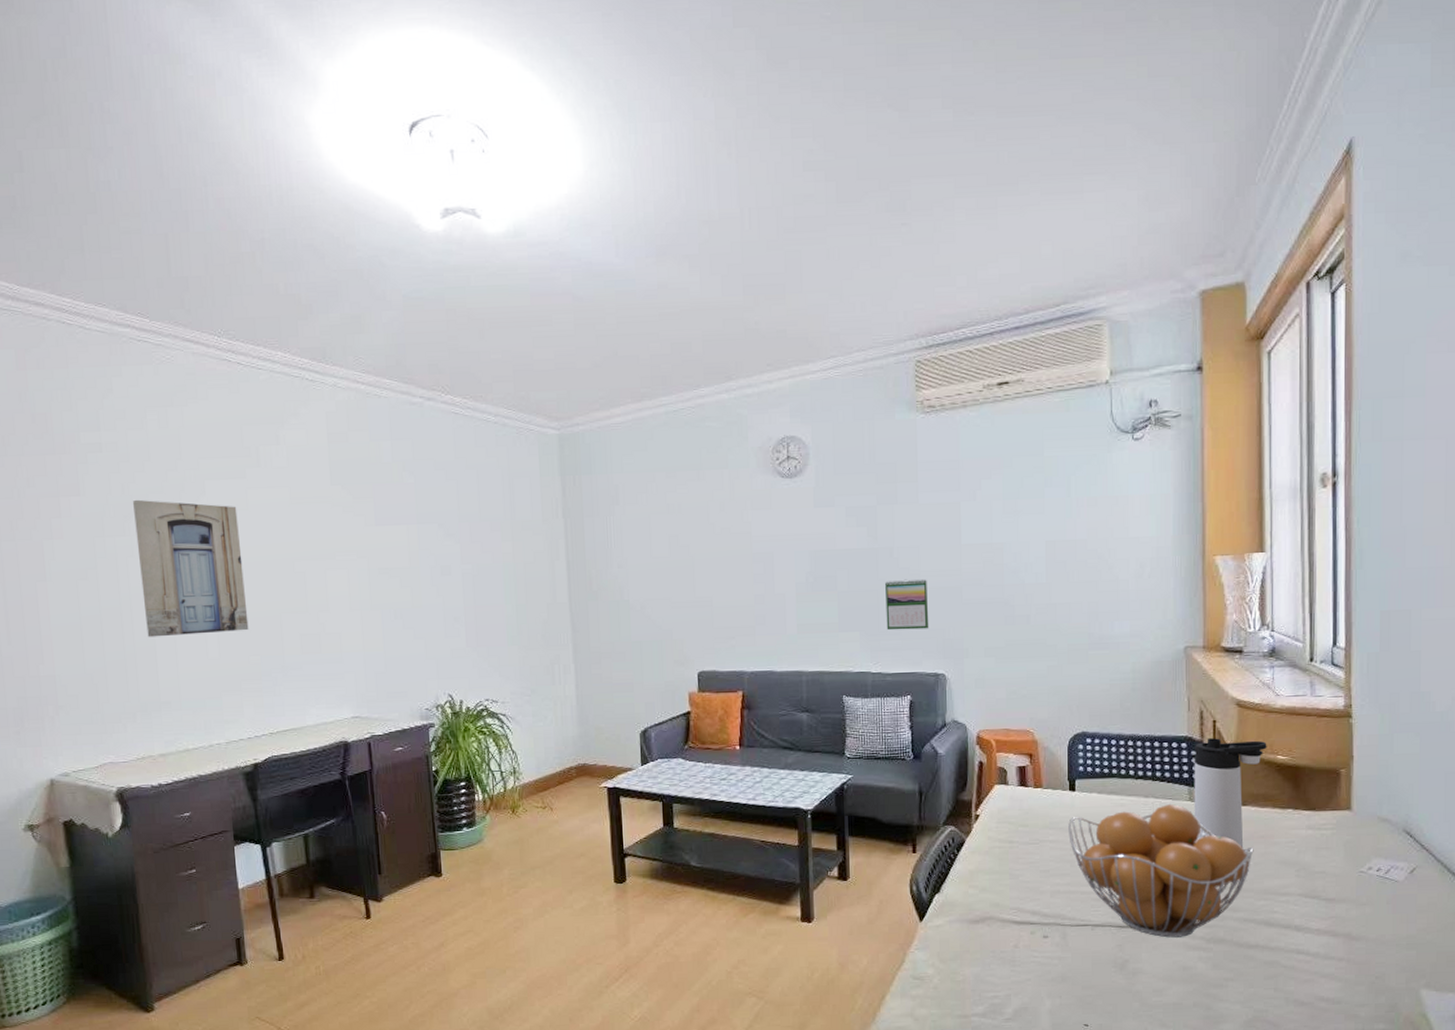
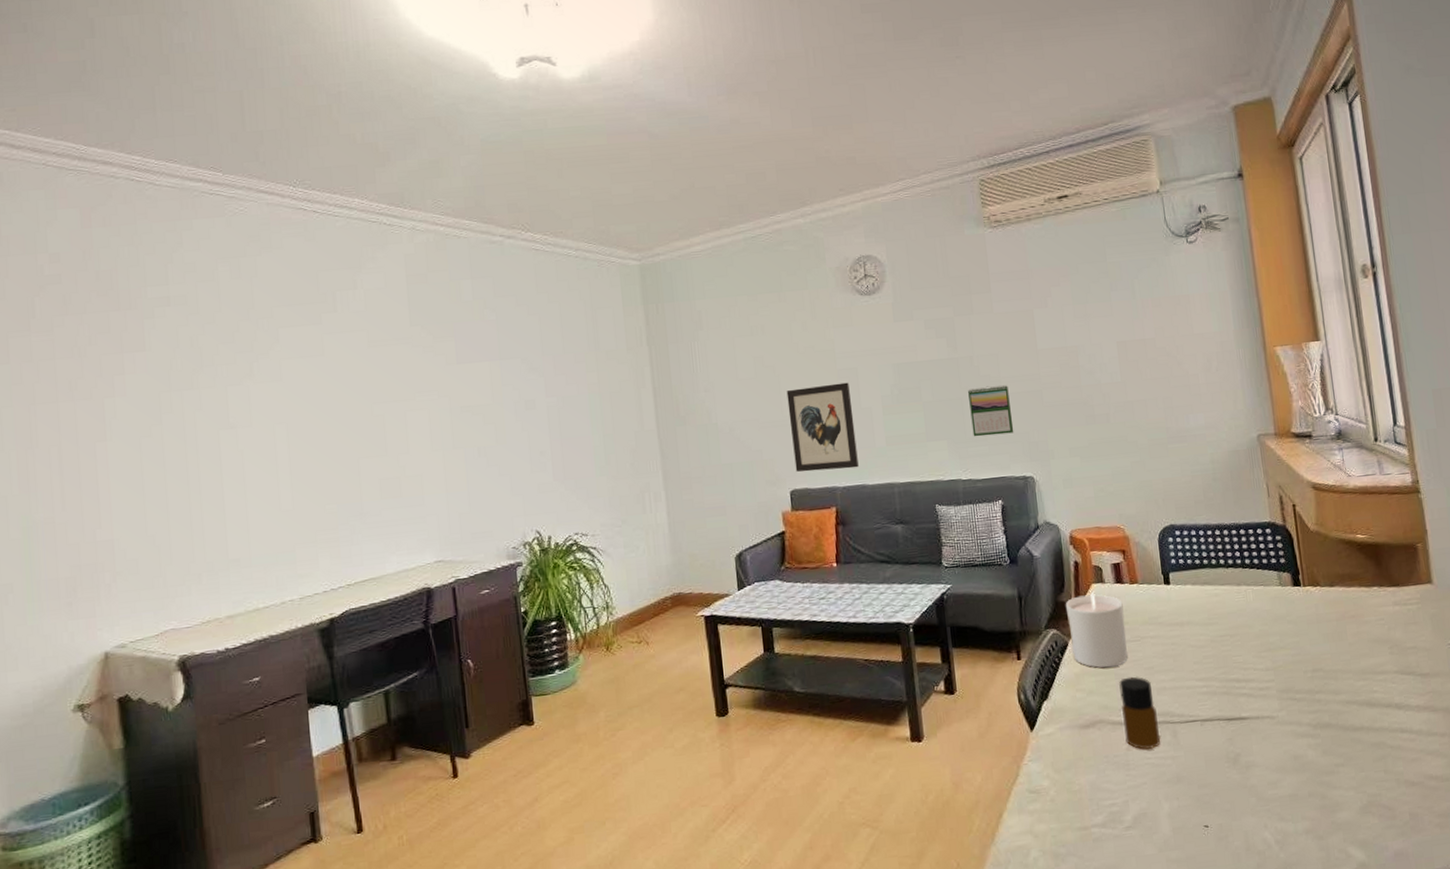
wall art: present [133,499,249,637] -> none [202,351,325,493]
wall art: none [700,567,768,655] -> present [786,382,859,472]
candle: none [965,792,1025,868] -> present [1065,591,1128,668]
bottle: none [1012,877,1048,949] -> present [1119,676,1160,750]
fruit basket: present [1068,804,1254,938] -> none [1167,590,1347,727]
thermos bottle: present [1194,738,1267,848] -> none [1279,521,1346,629]

